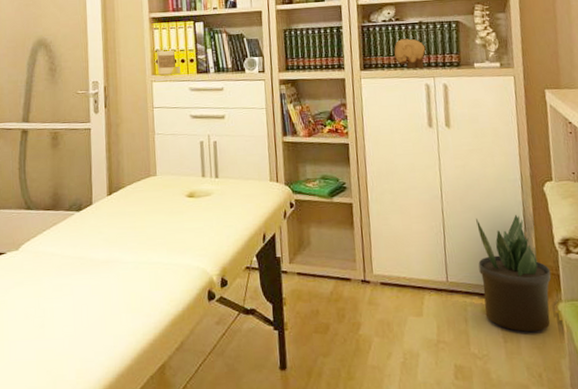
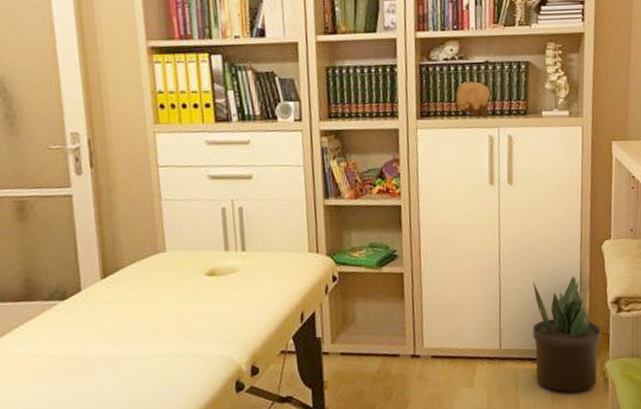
candle: present [157,49,181,76] -> none [160,89,193,125]

